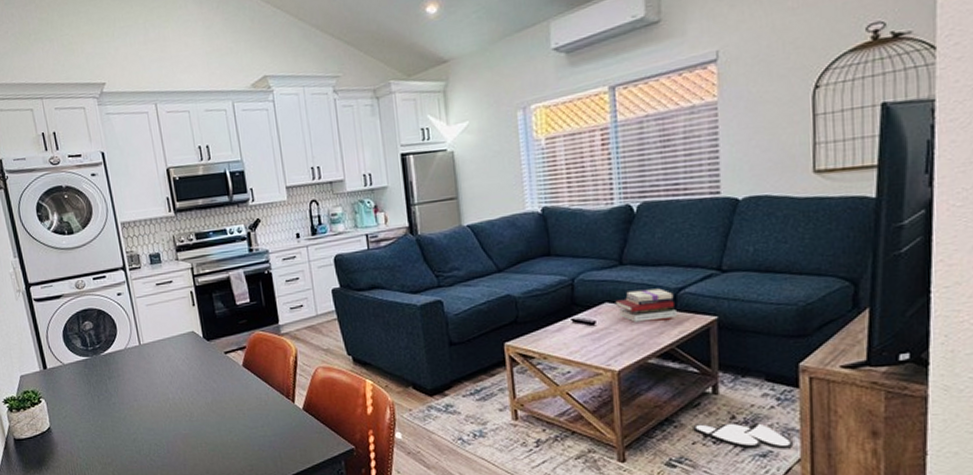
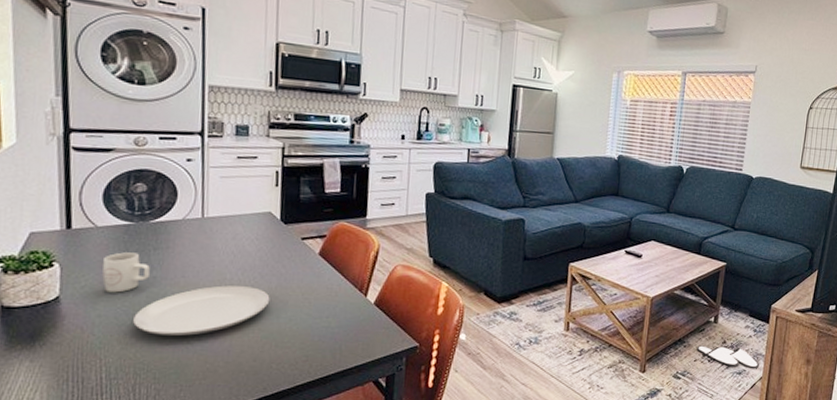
mug: none [74,383,111,420] -> present [102,252,151,293]
plate: none [105,403,209,455] -> present [133,285,270,337]
books: present [615,288,677,322] -> none [658,234,700,261]

